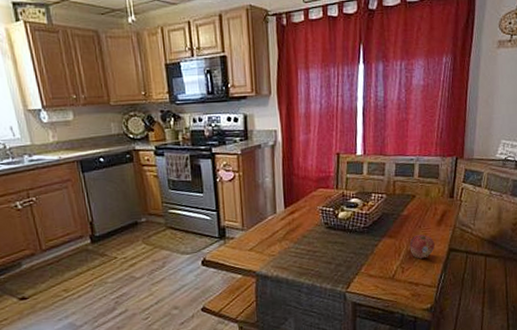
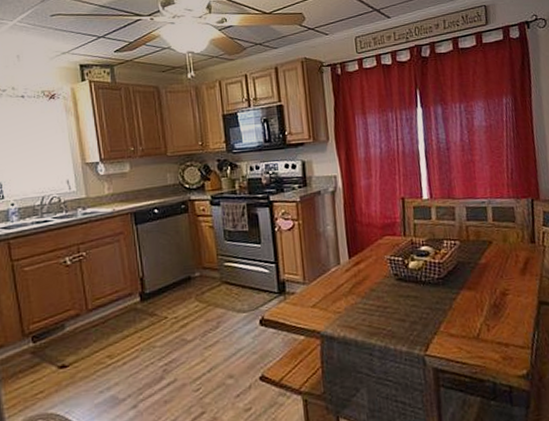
fruit: present [409,234,435,259] -> none [492,285,522,315]

